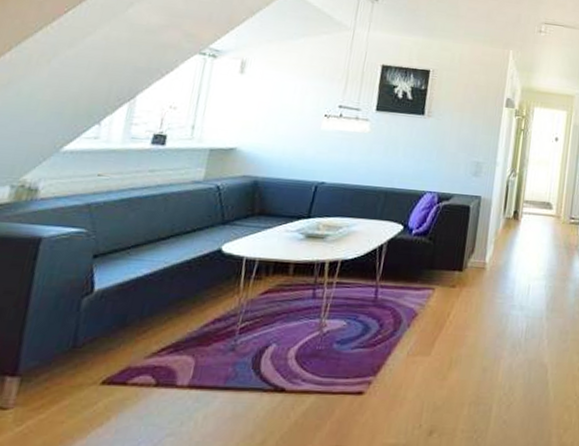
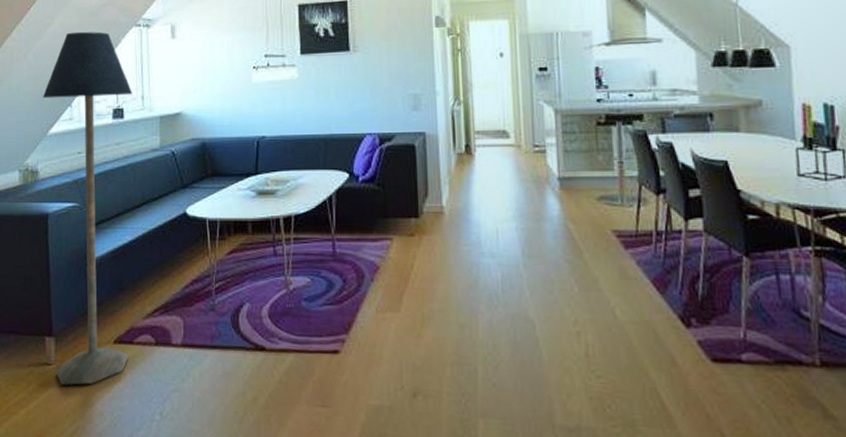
floor lamp: none [11,46,182,432] -> present [42,31,133,385]

